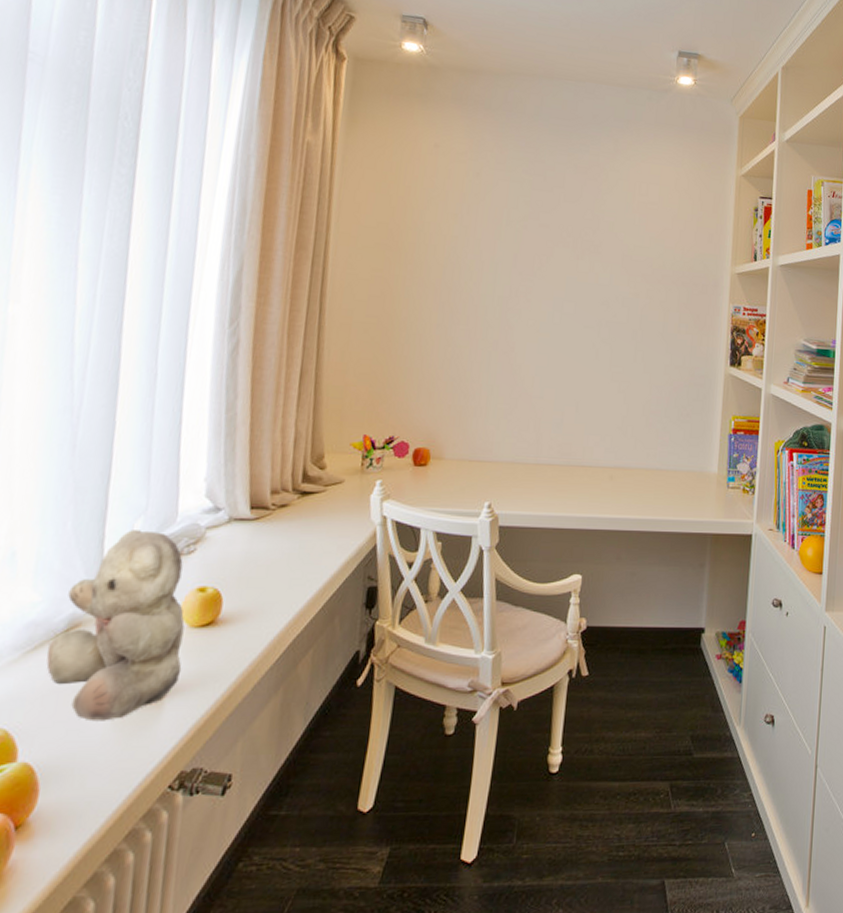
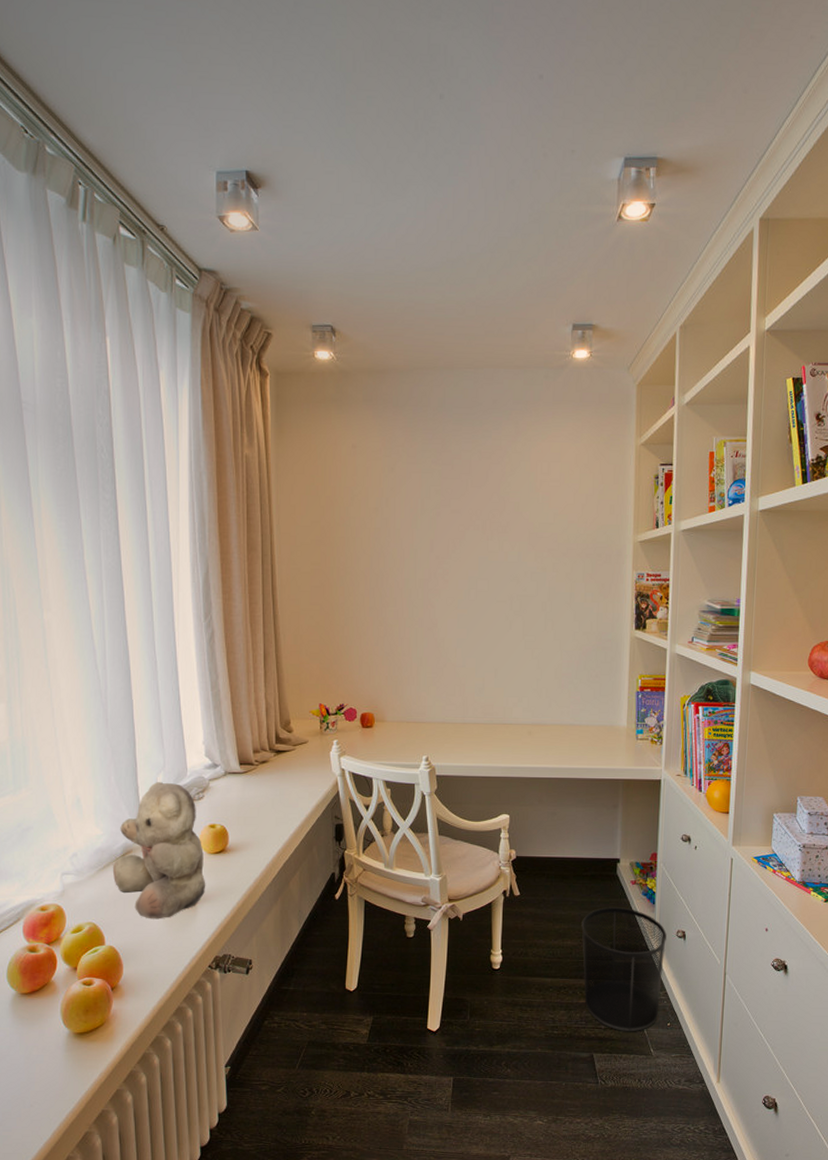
waste bin: none [658,688,754,848] -> present [581,907,667,1032]

